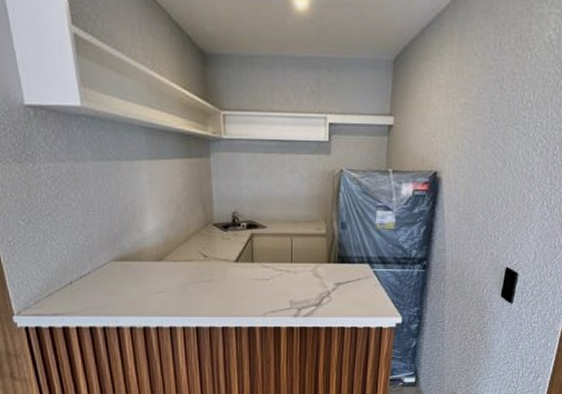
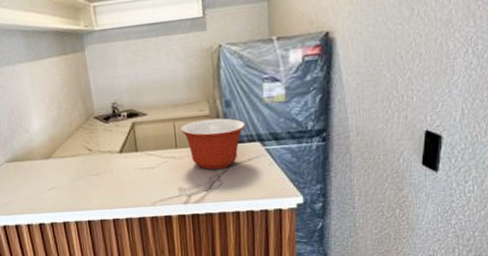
mixing bowl: none [298,238,357,286] -> present [181,118,245,170]

